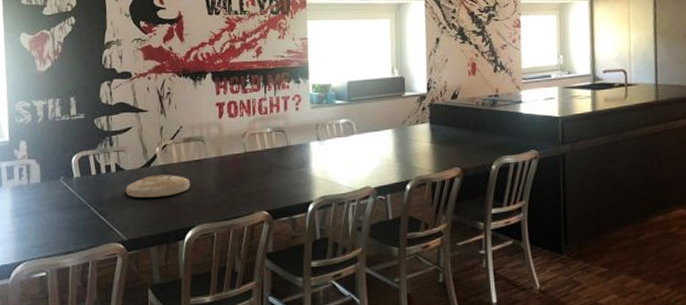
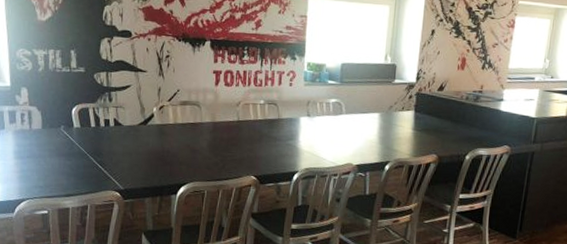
plate: present [125,175,191,198] -> none [123,133,185,154]

